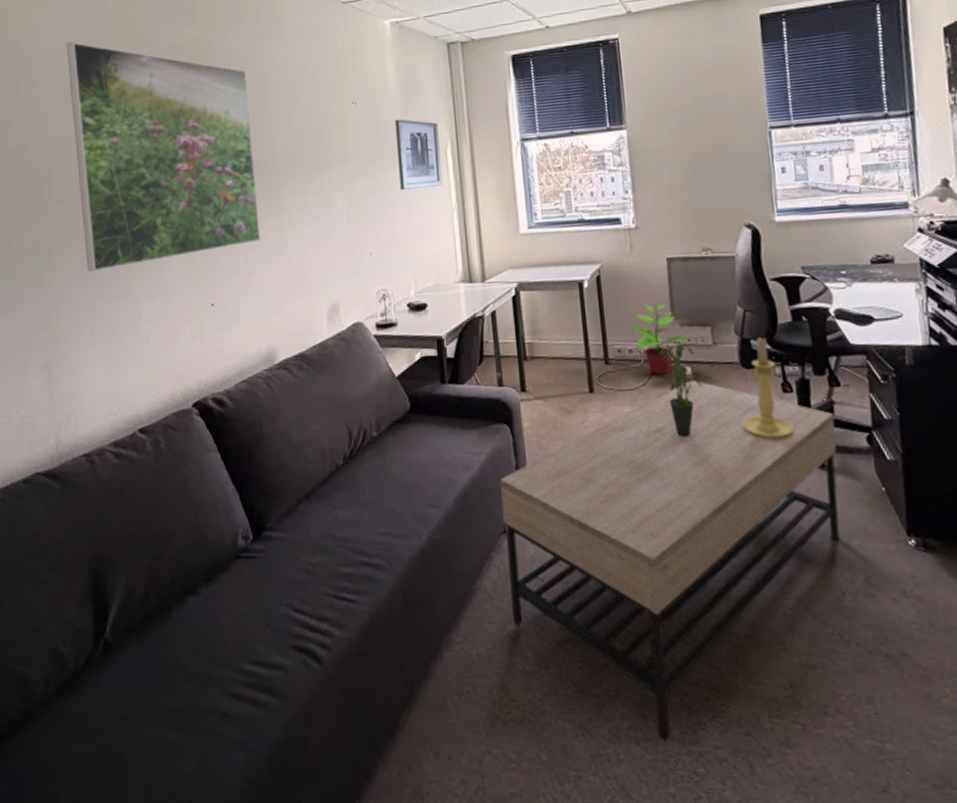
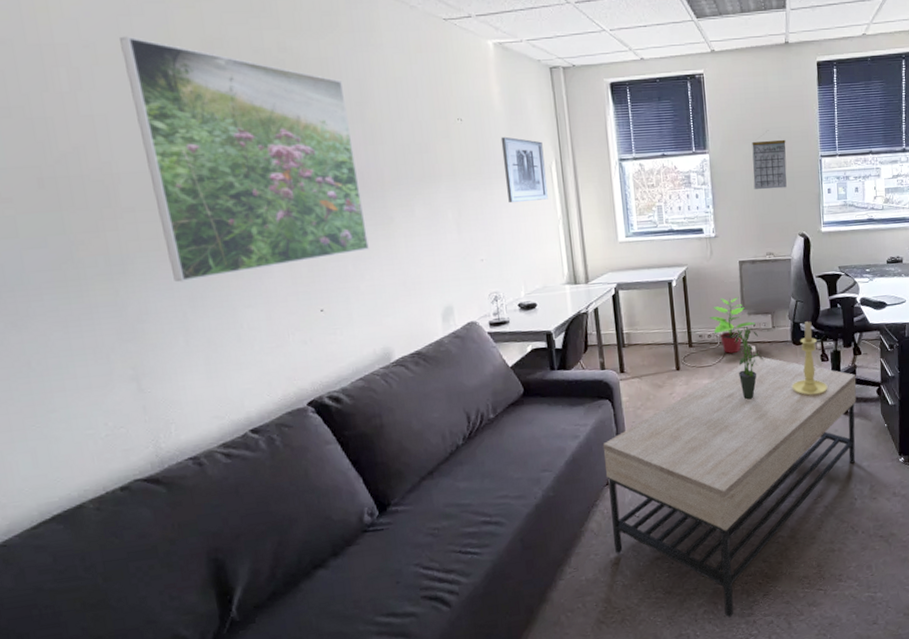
calendar: none [679,100,726,171] -> present [752,131,787,190]

